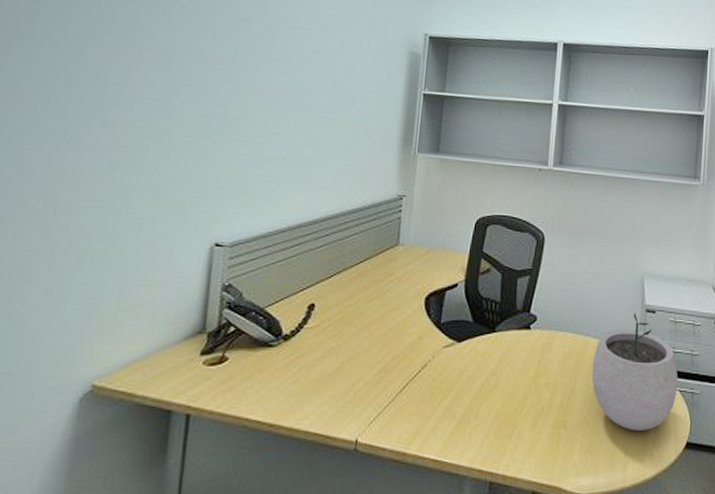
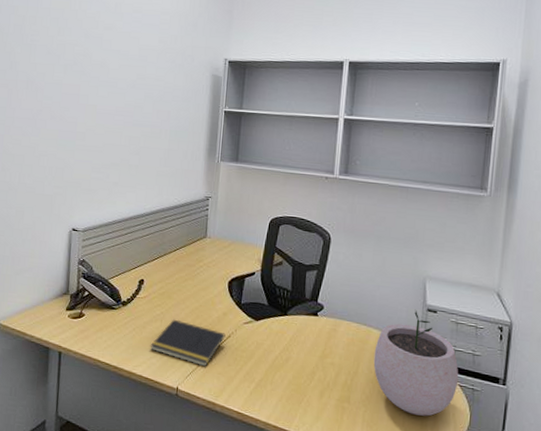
notepad: none [320,351,421,408] -> present [150,319,226,367]

